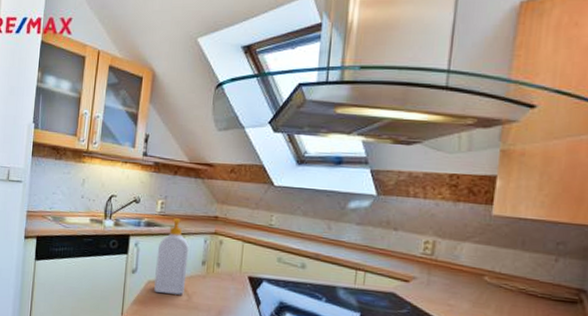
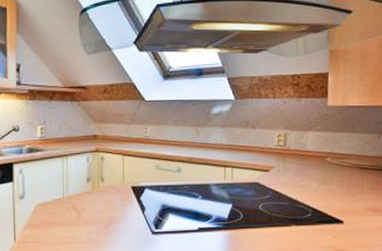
soap bottle: present [154,218,190,296] -> none [42,141,74,215]

